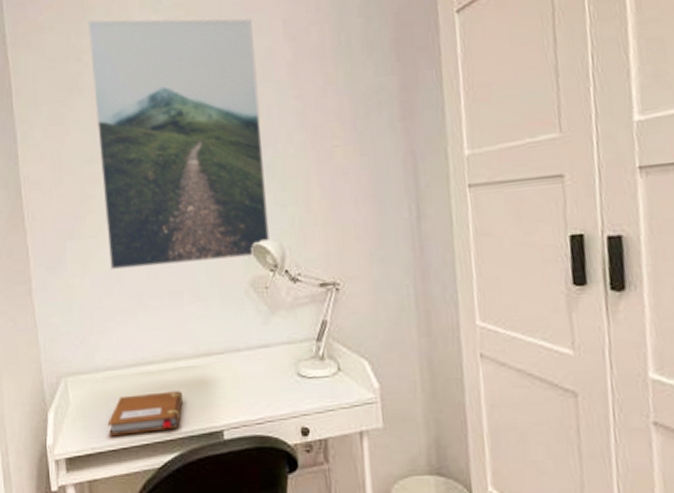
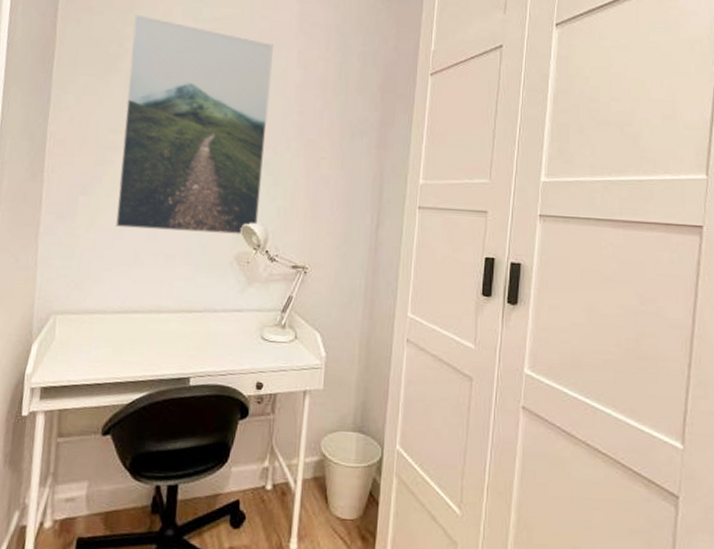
notebook: present [107,391,184,436] -> none [85,338,161,372]

